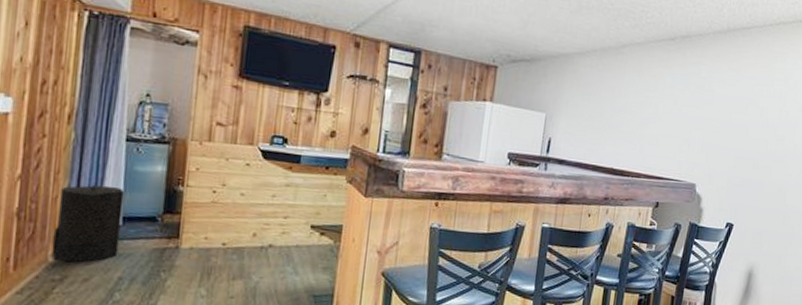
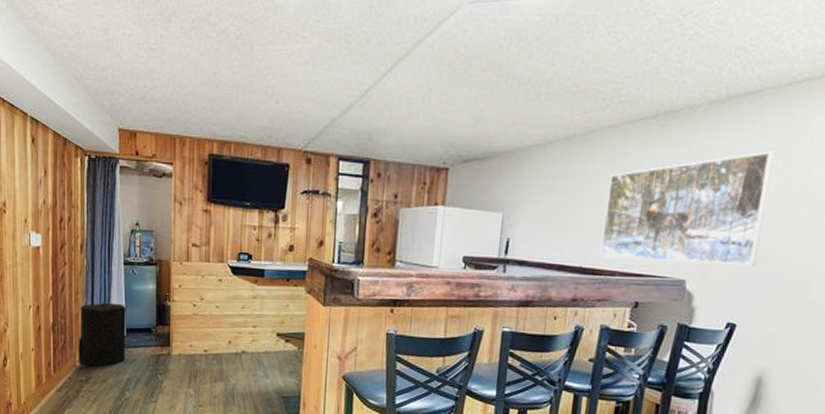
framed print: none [627,78,761,174] -> present [599,151,775,266]

